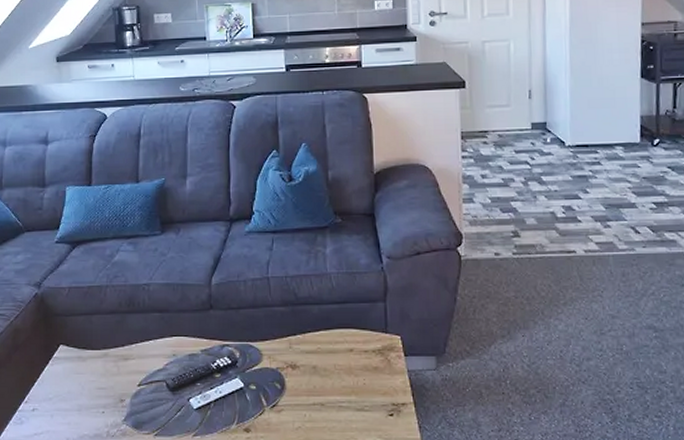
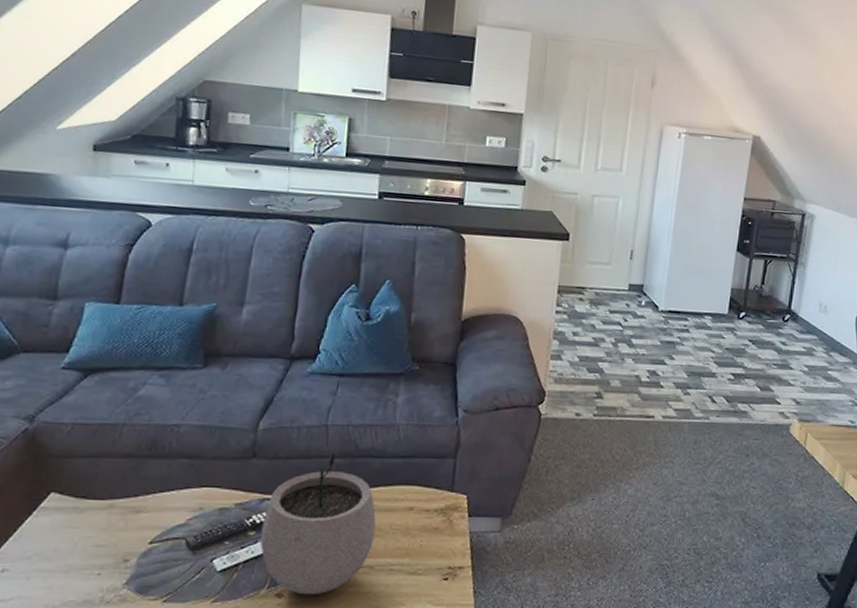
plant pot: none [225,302,323,430] -> present [260,453,376,596]

